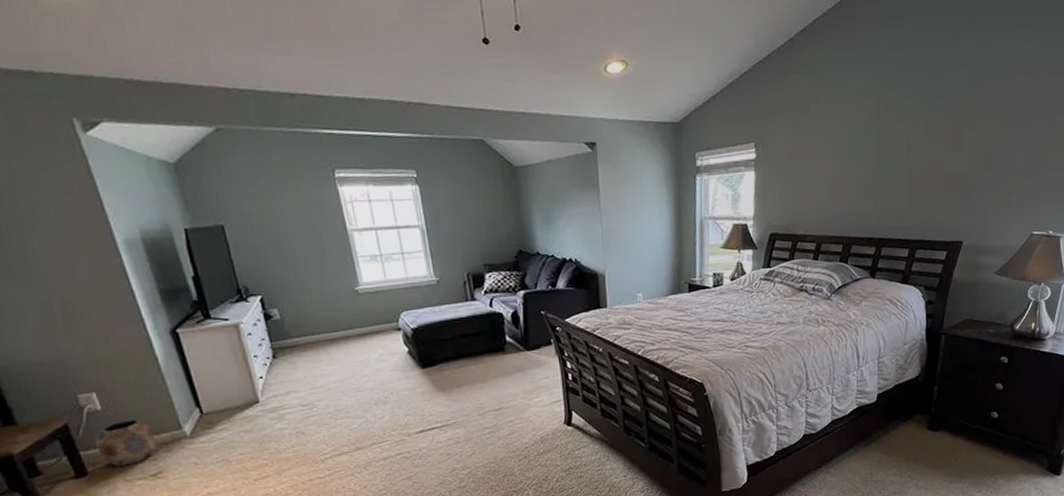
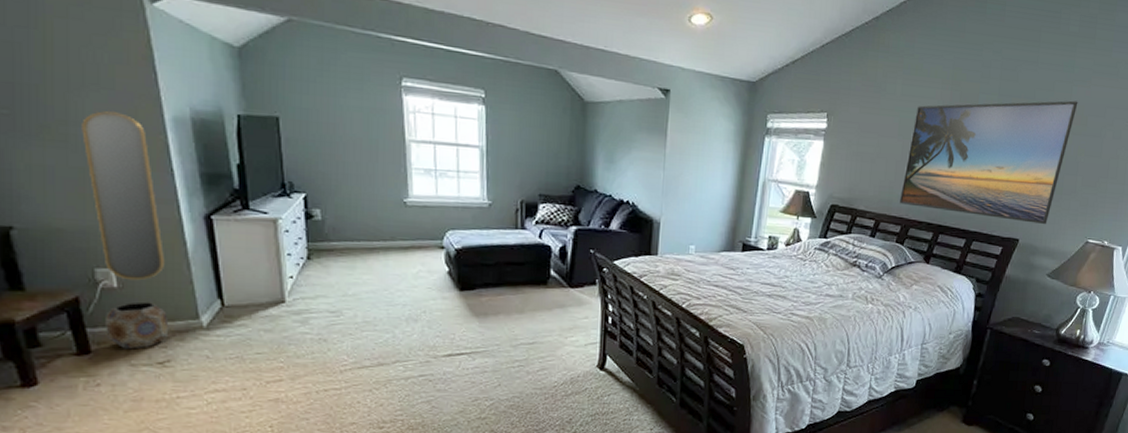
home mirror: none [40,243,142,402] -> present [81,111,166,281]
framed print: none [837,93,1007,224] -> present [899,100,1078,224]

